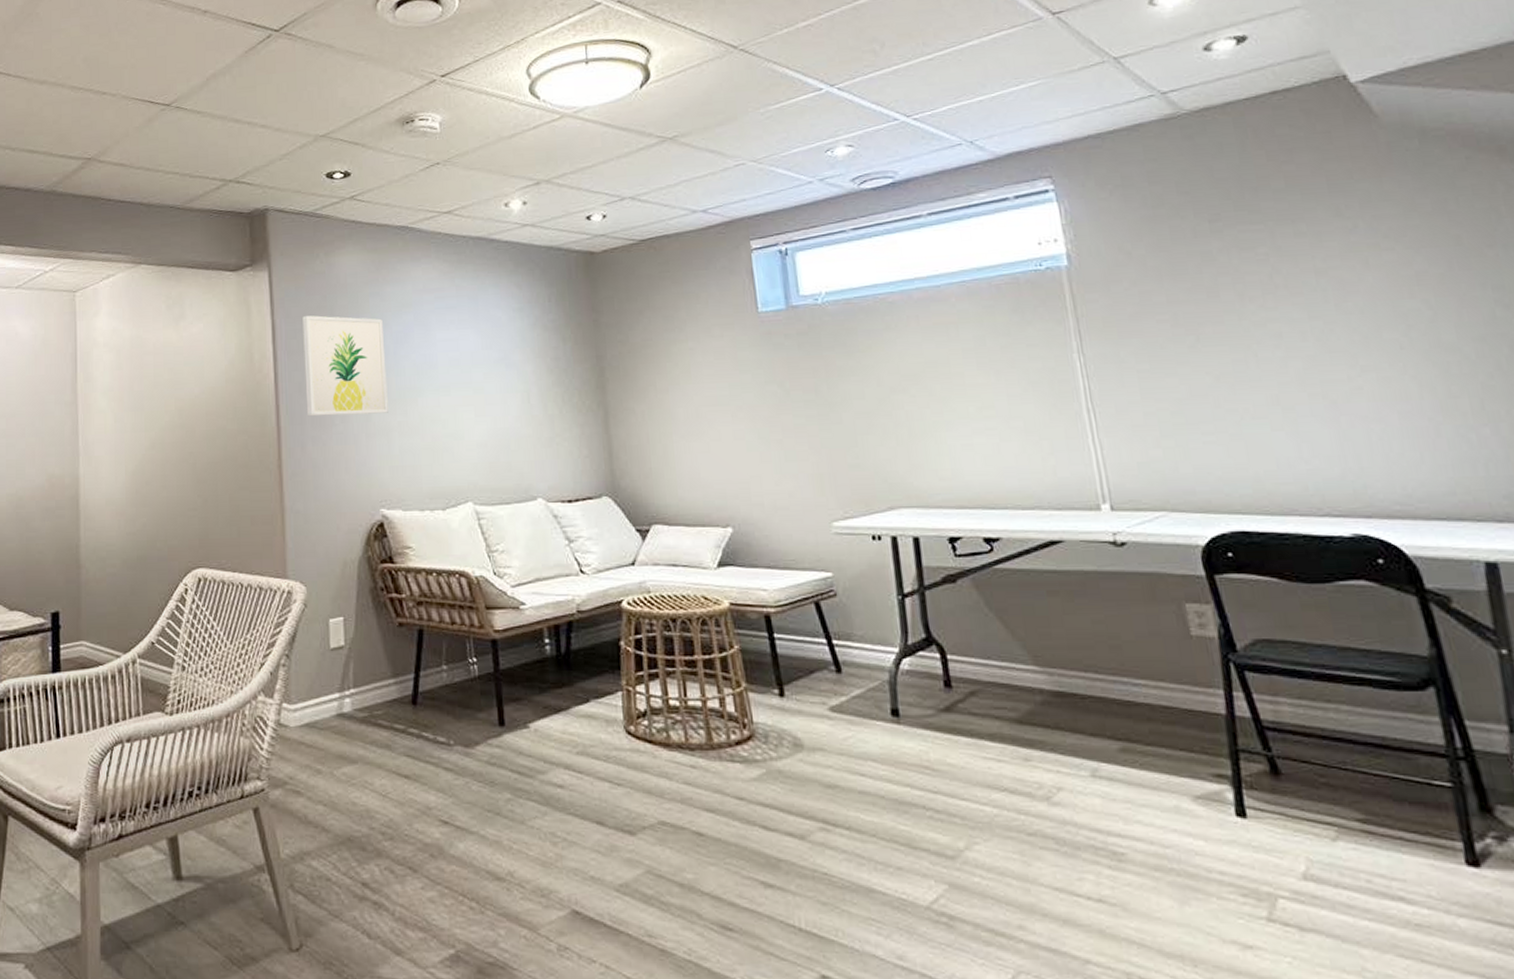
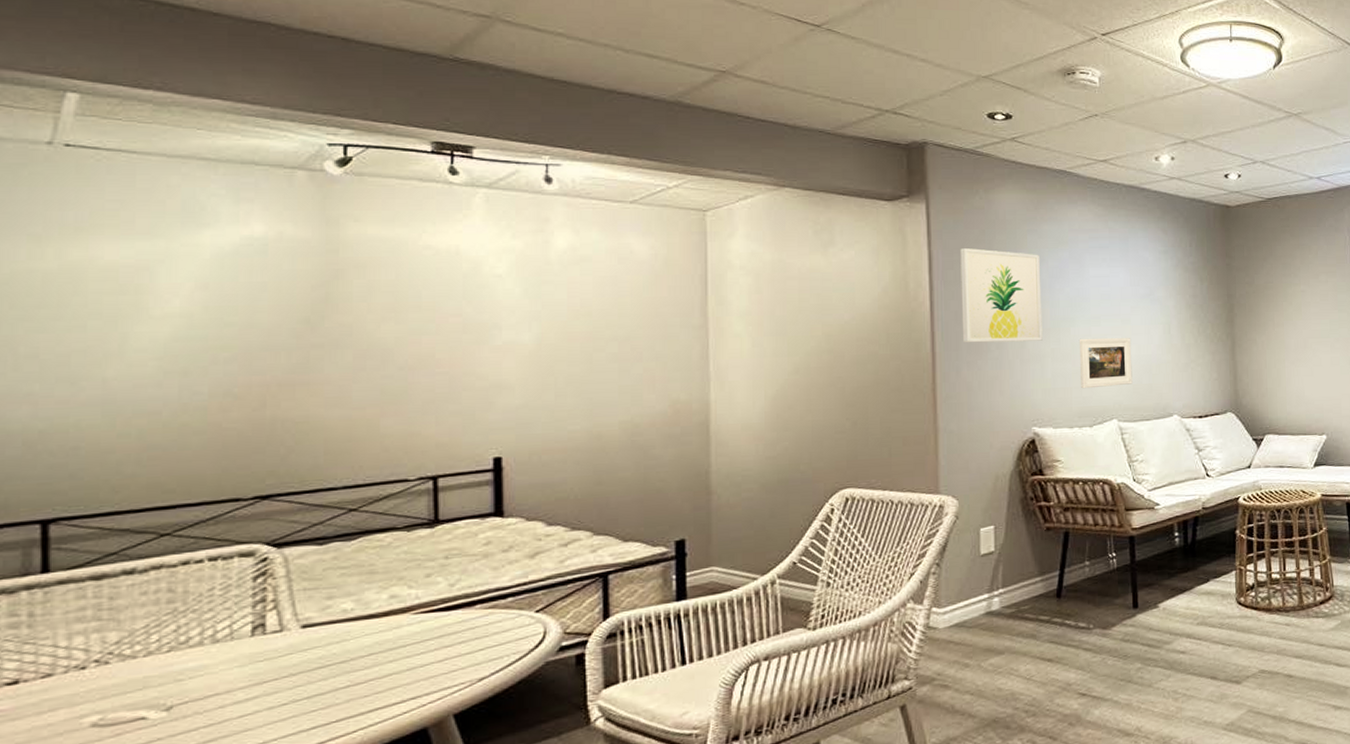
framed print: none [427,408,489,467] -> present [1079,337,1133,389]

